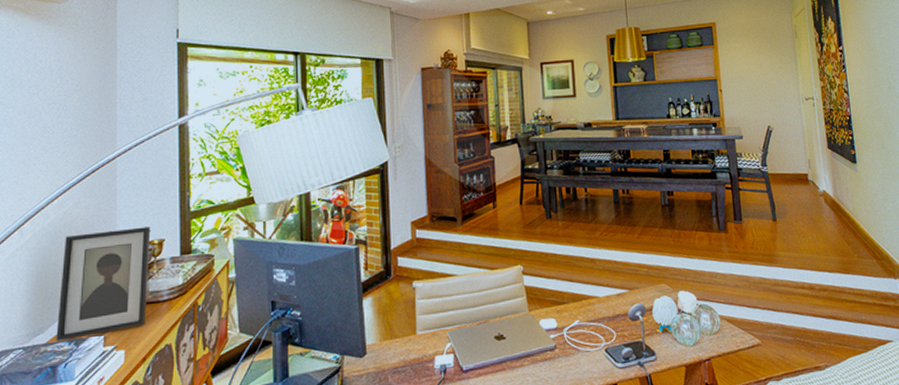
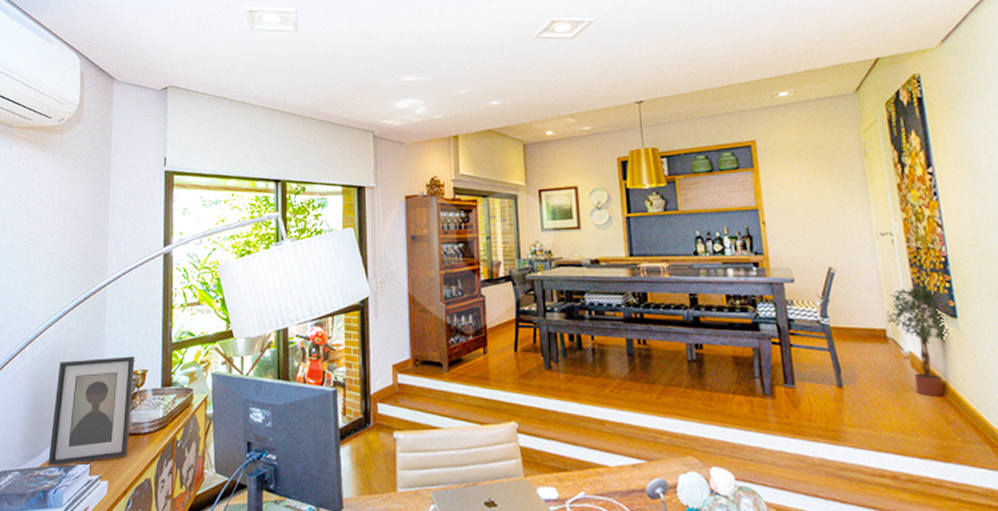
potted tree: none [808,140,851,224] -> present [887,287,950,396]

